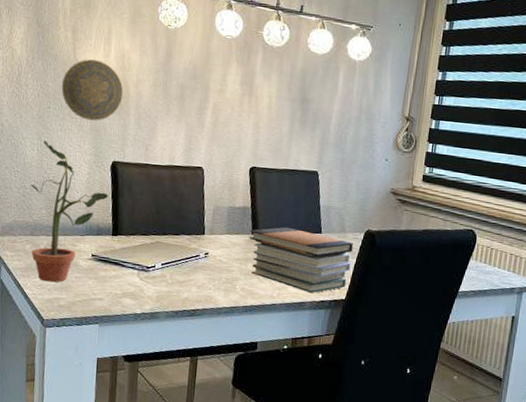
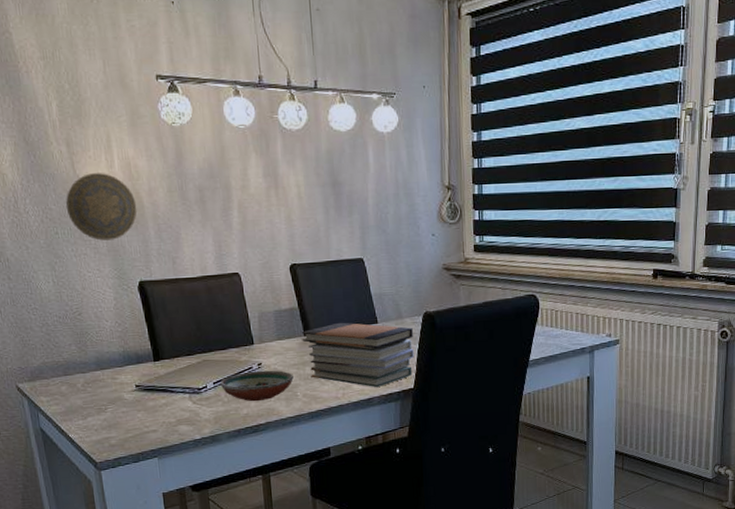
potted plant: present [31,141,109,283] -> none [54,270,142,423]
decorative bowl: none [167,259,235,288] -> present [220,370,294,402]

